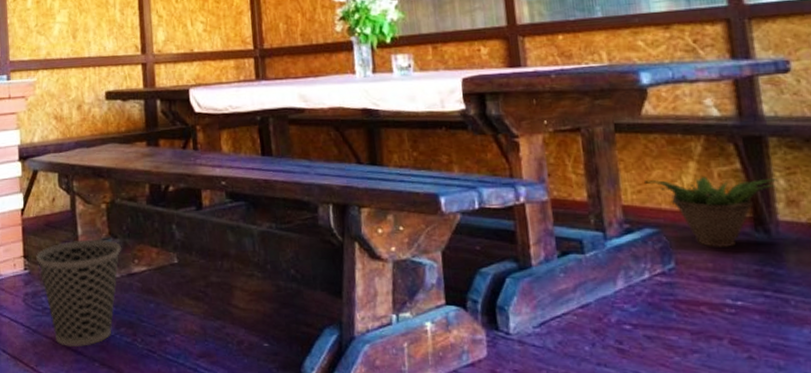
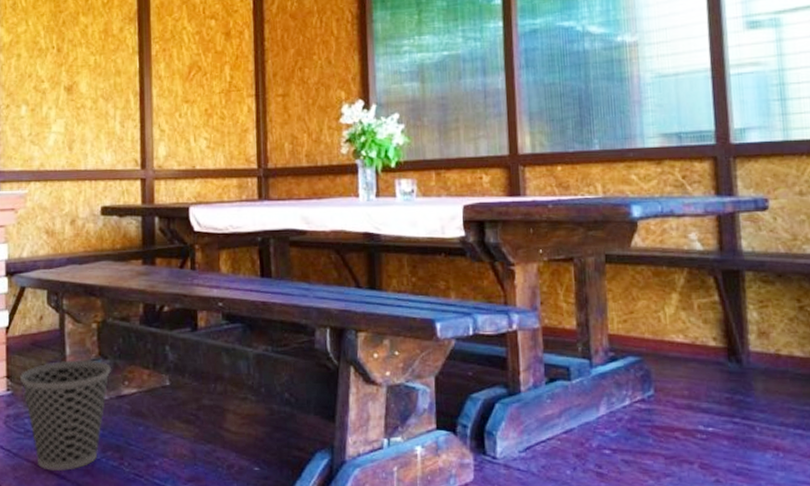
decorative plant: present [644,177,778,247] -> none [630,308,751,376]

